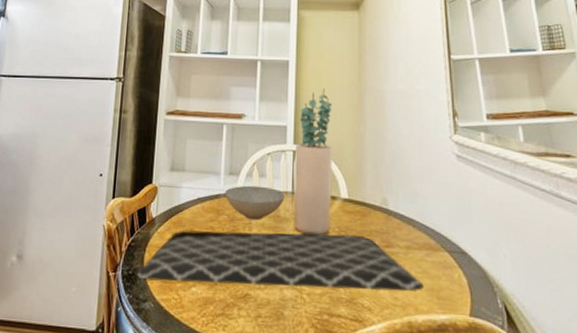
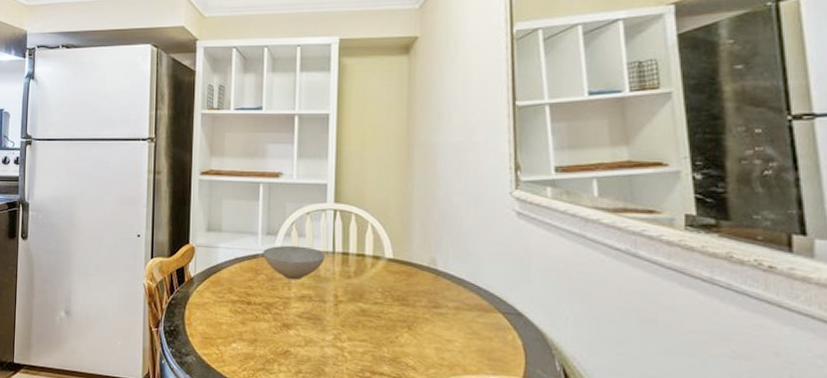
placemat: present [137,230,424,293] -> none [178,289,474,353]
vase: present [294,88,333,235] -> none [335,143,377,295]

